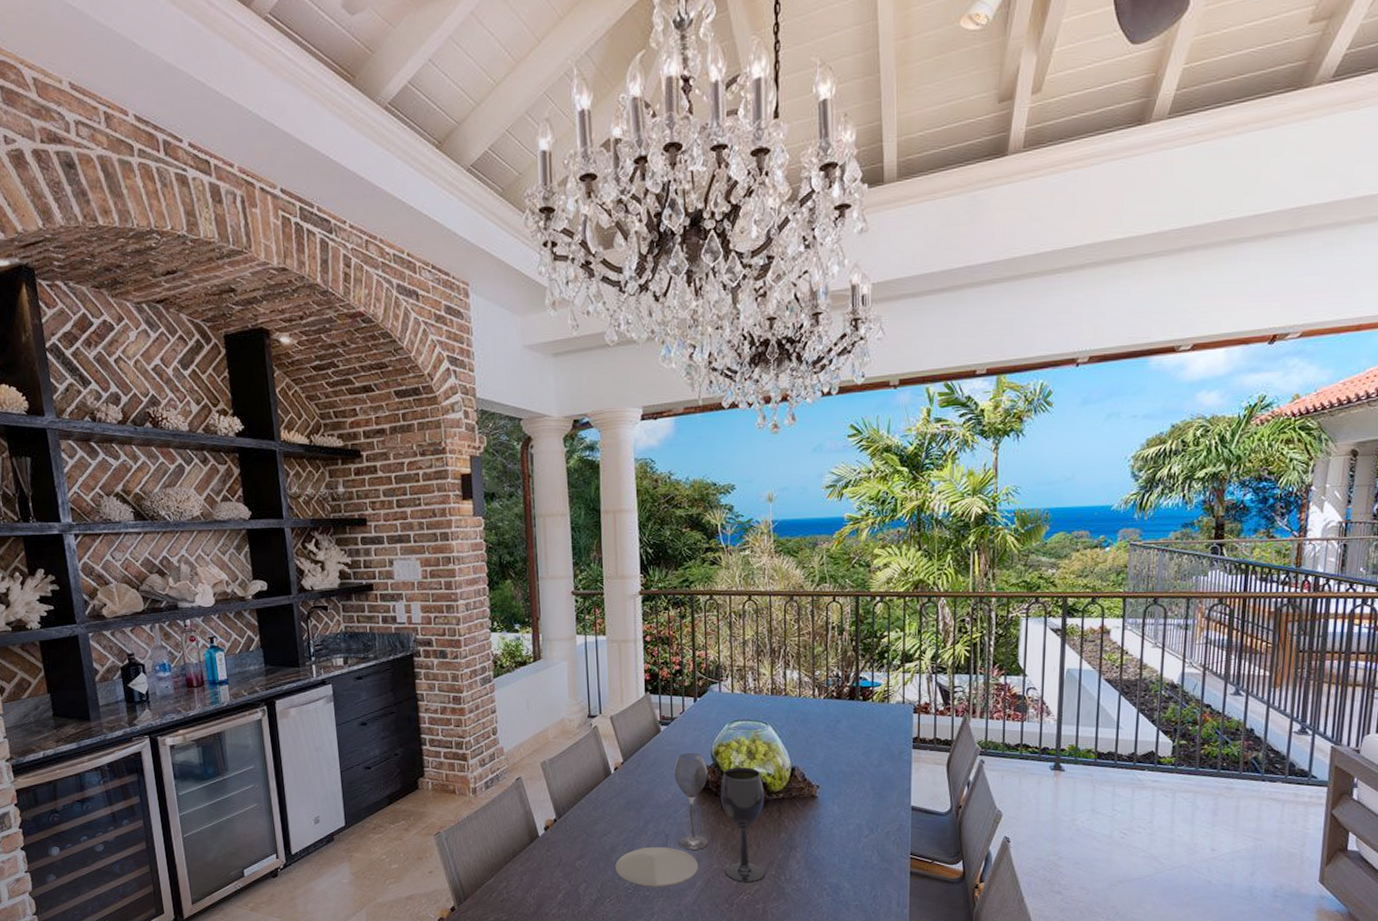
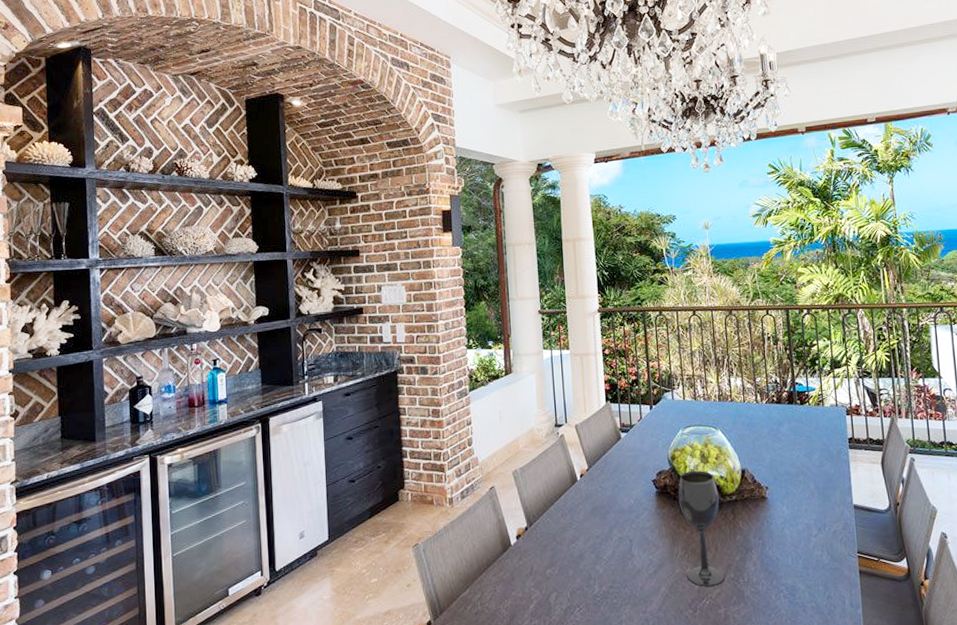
plate: present [615,846,699,887] -> none [584,552,662,595]
wineglass: present [674,752,708,850] -> none [635,458,670,555]

